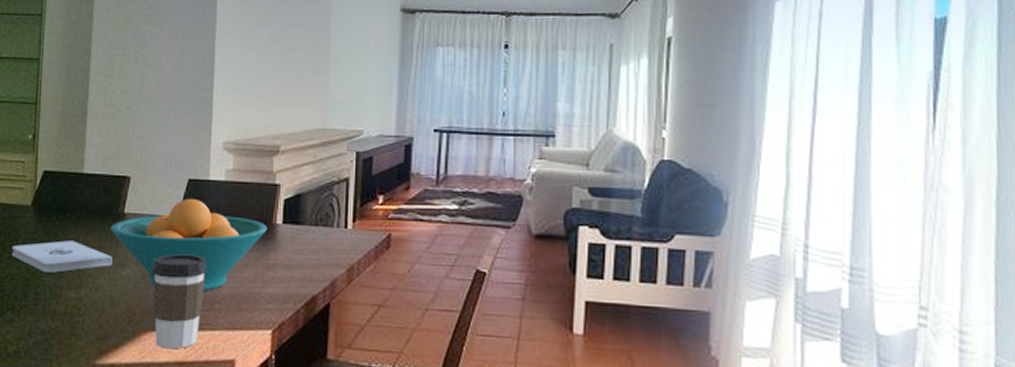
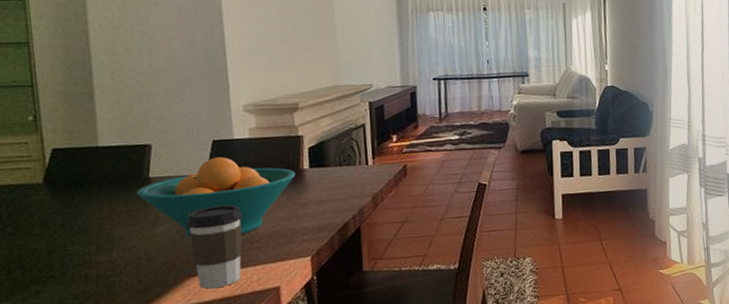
notepad: present [11,240,113,273] -> none [26,209,143,243]

